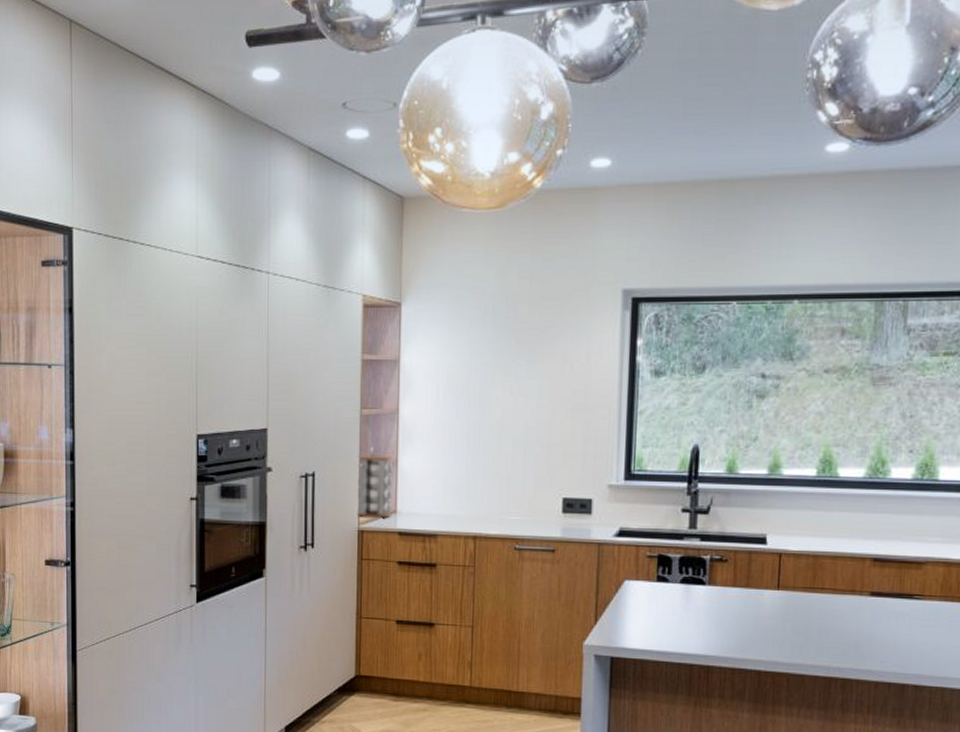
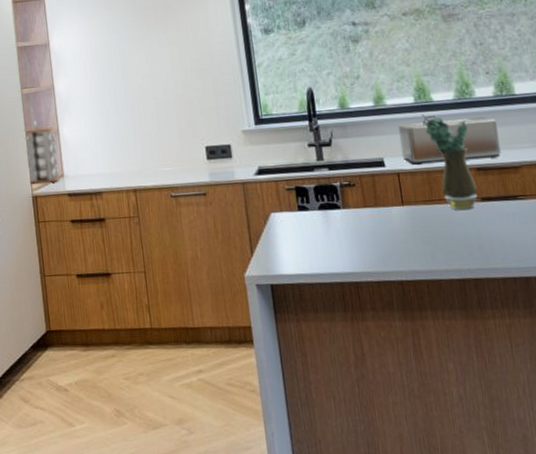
toaster: none [789,499,909,550] -> present [398,116,501,165]
vase: none [821,490,874,602] -> present [421,114,478,210]

